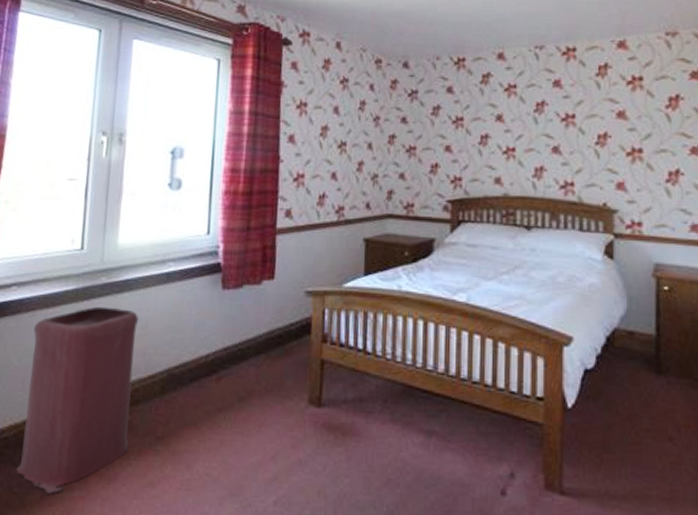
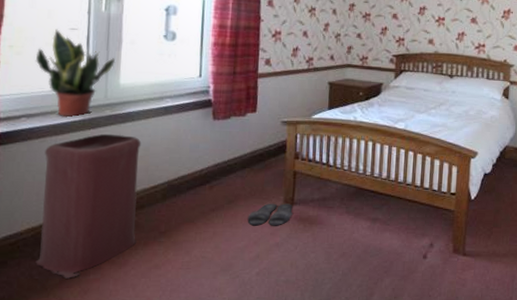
potted plant: none [30,180,115,287] -> present [35,29,116,118]
slippers: none [262,403,321,436] -> present [247,203,294,226]

